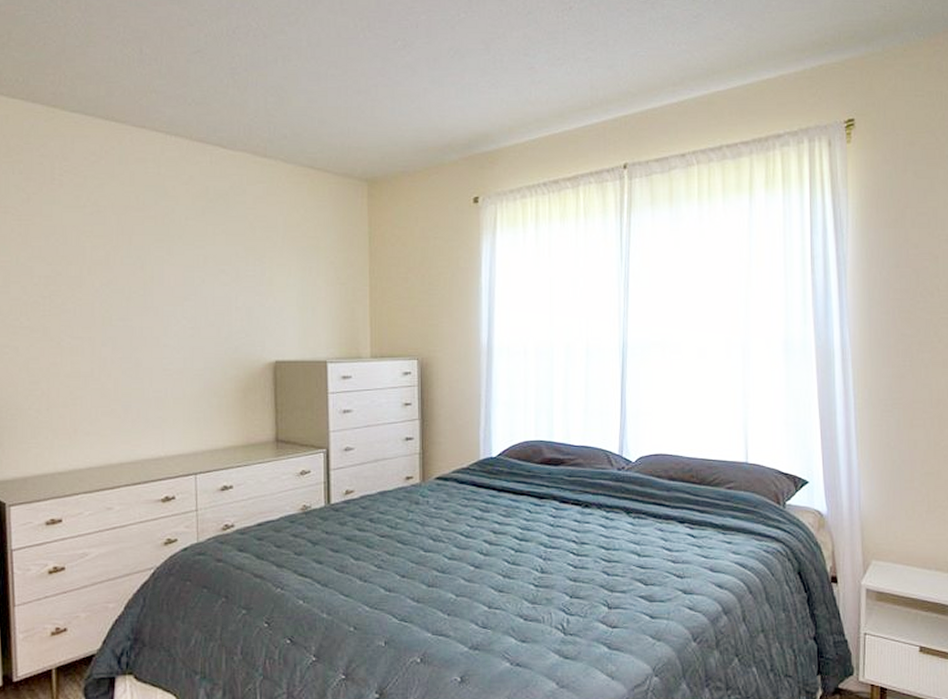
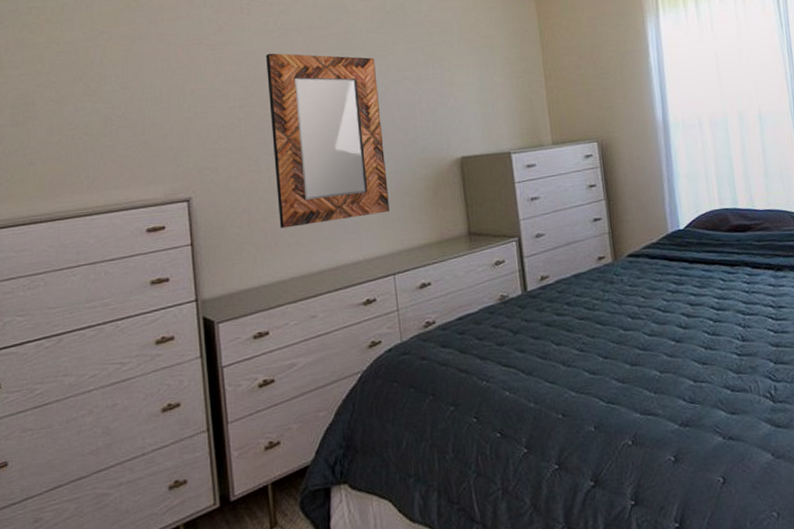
home mirror: none [76,230,196,416] -> present [266,53,389,228]

